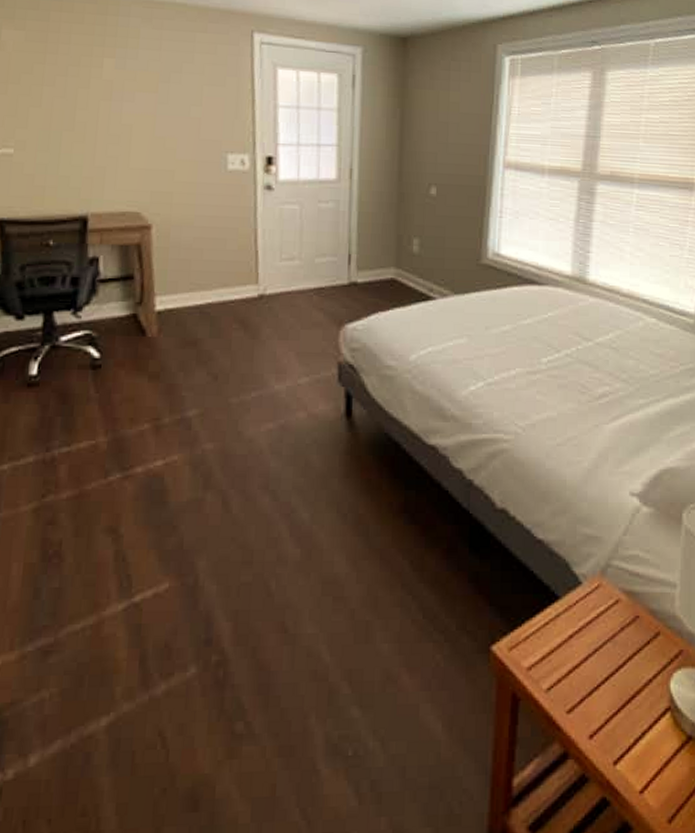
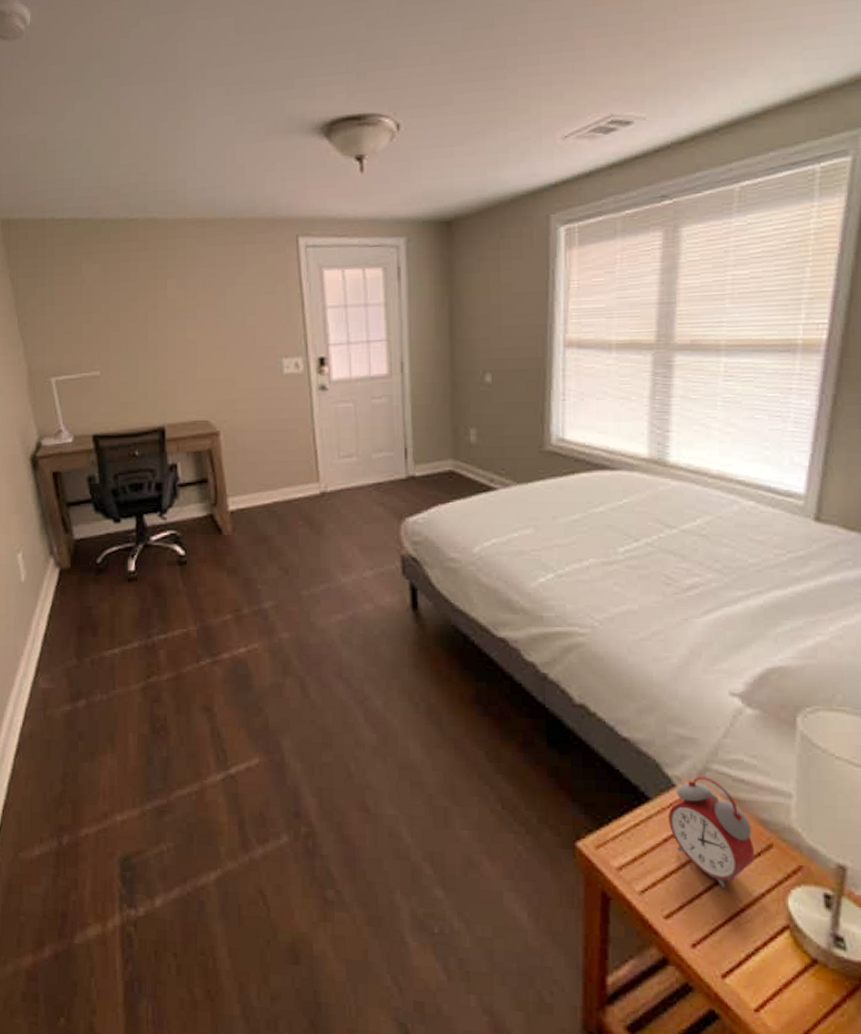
alarm clock: none [574,572,644,679] -> present [668,775,754,889]

